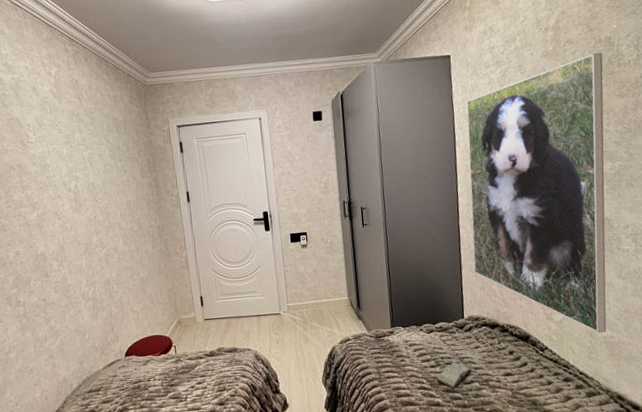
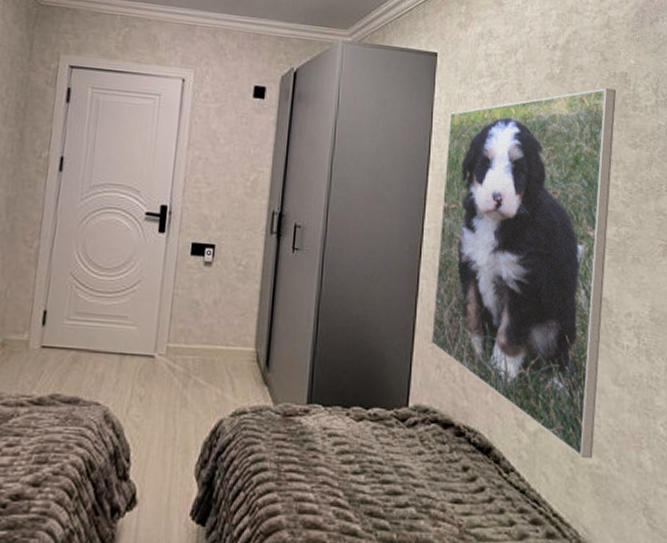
book: present [436,362,471,389] -> none [357,471,408,513]

